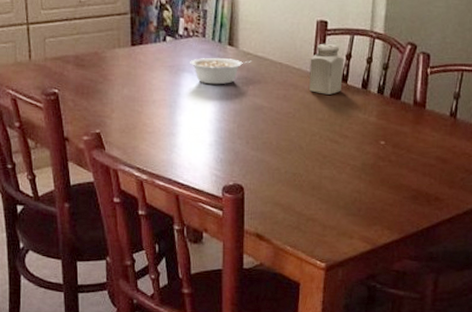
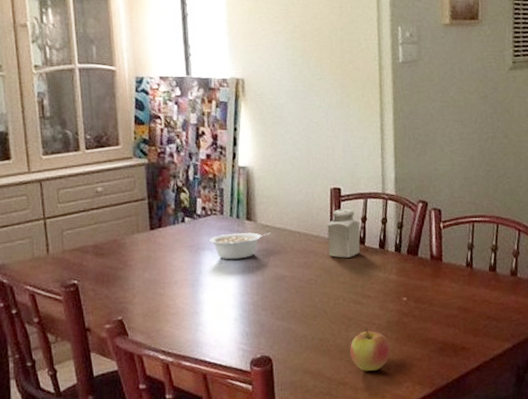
apple: none [322,166,363,210] -> present [350,327,391,371]

